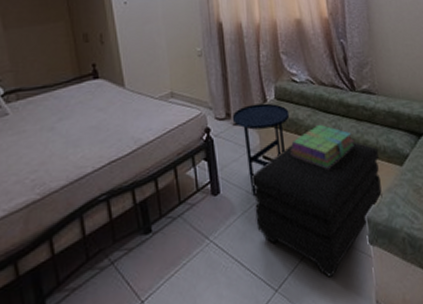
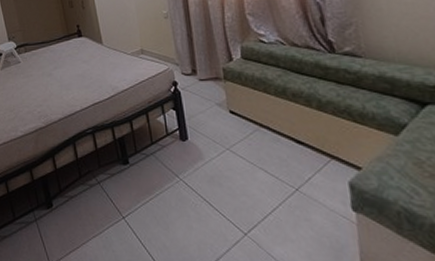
side table: present [232,103,290,196] -> none [197,62,258,146]
ottoman: present [251,141,383,279] -> none [217,102,371,236]
stack of books: present [290,124,355,169] -> none [259,84,334,129]

